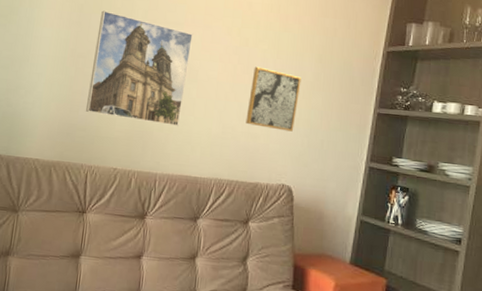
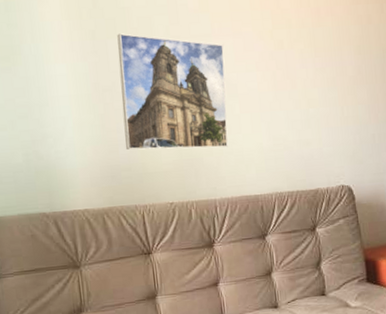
wall art: present [246,66,301,132] -> none [294,69,344,132]

